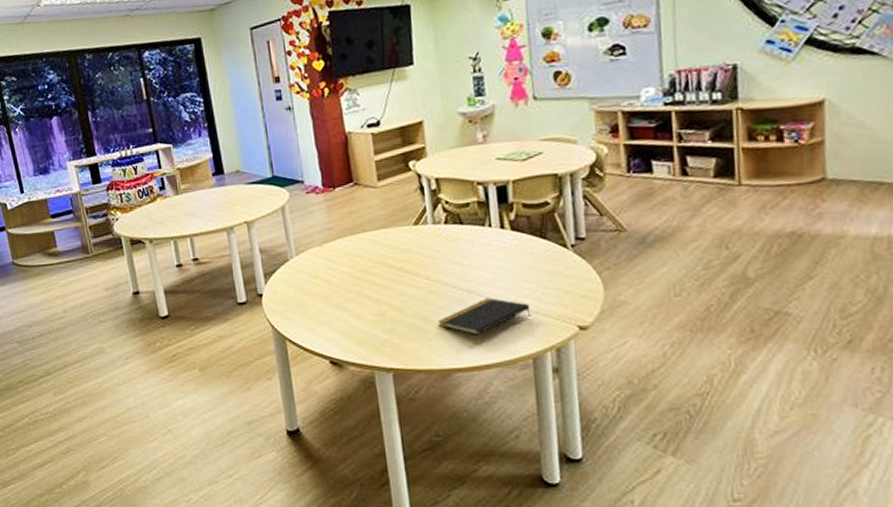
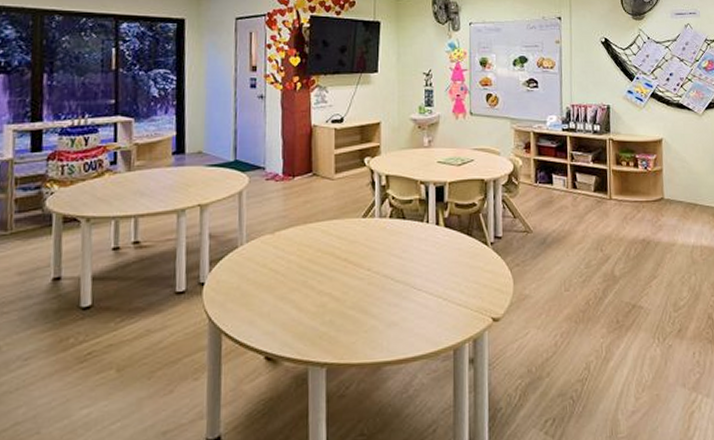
notepad: present [438,298,531,335] -> none [375,290,455,327]

